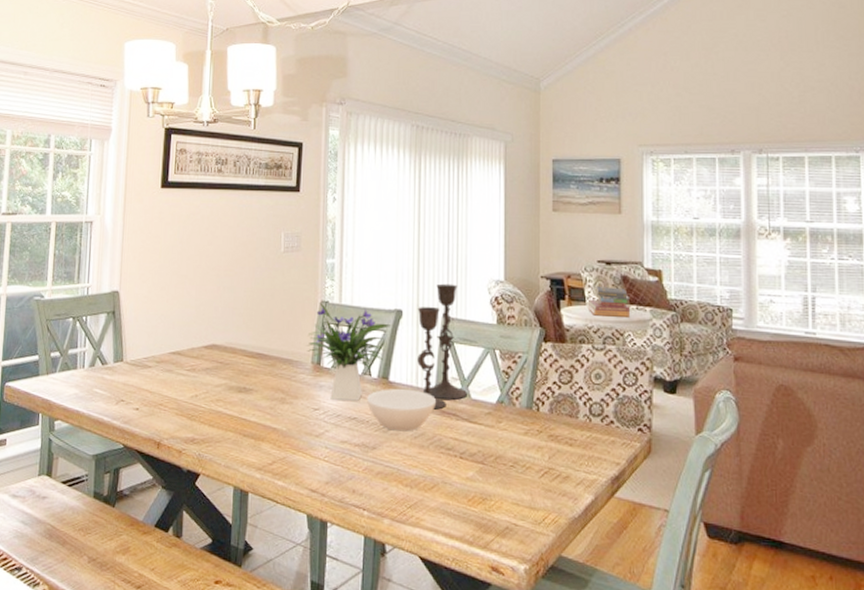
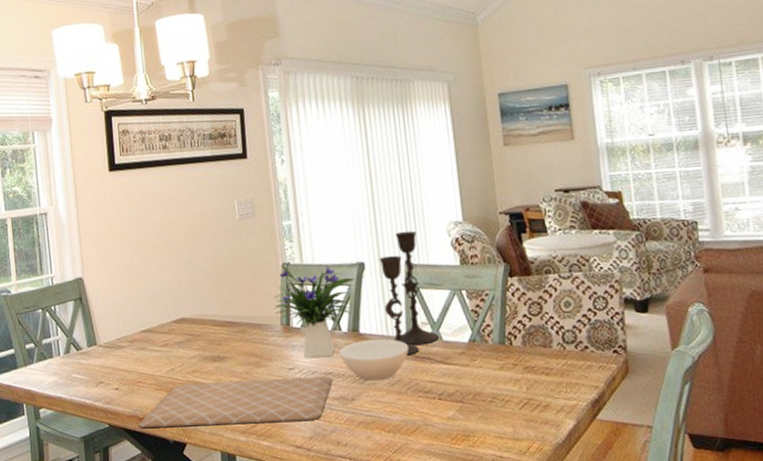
placemat: none [154,412,356,465] -> present [138,376,332,428]
books: present [588,287,631,317] -> none [550,214,594,245]

